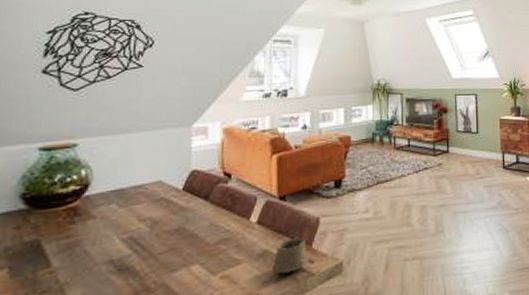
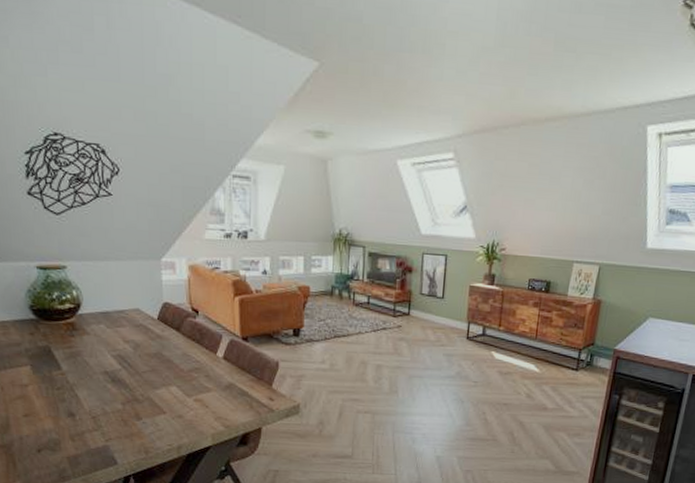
cup: present [273,238,308,274] -> none [238,376,269,406]

